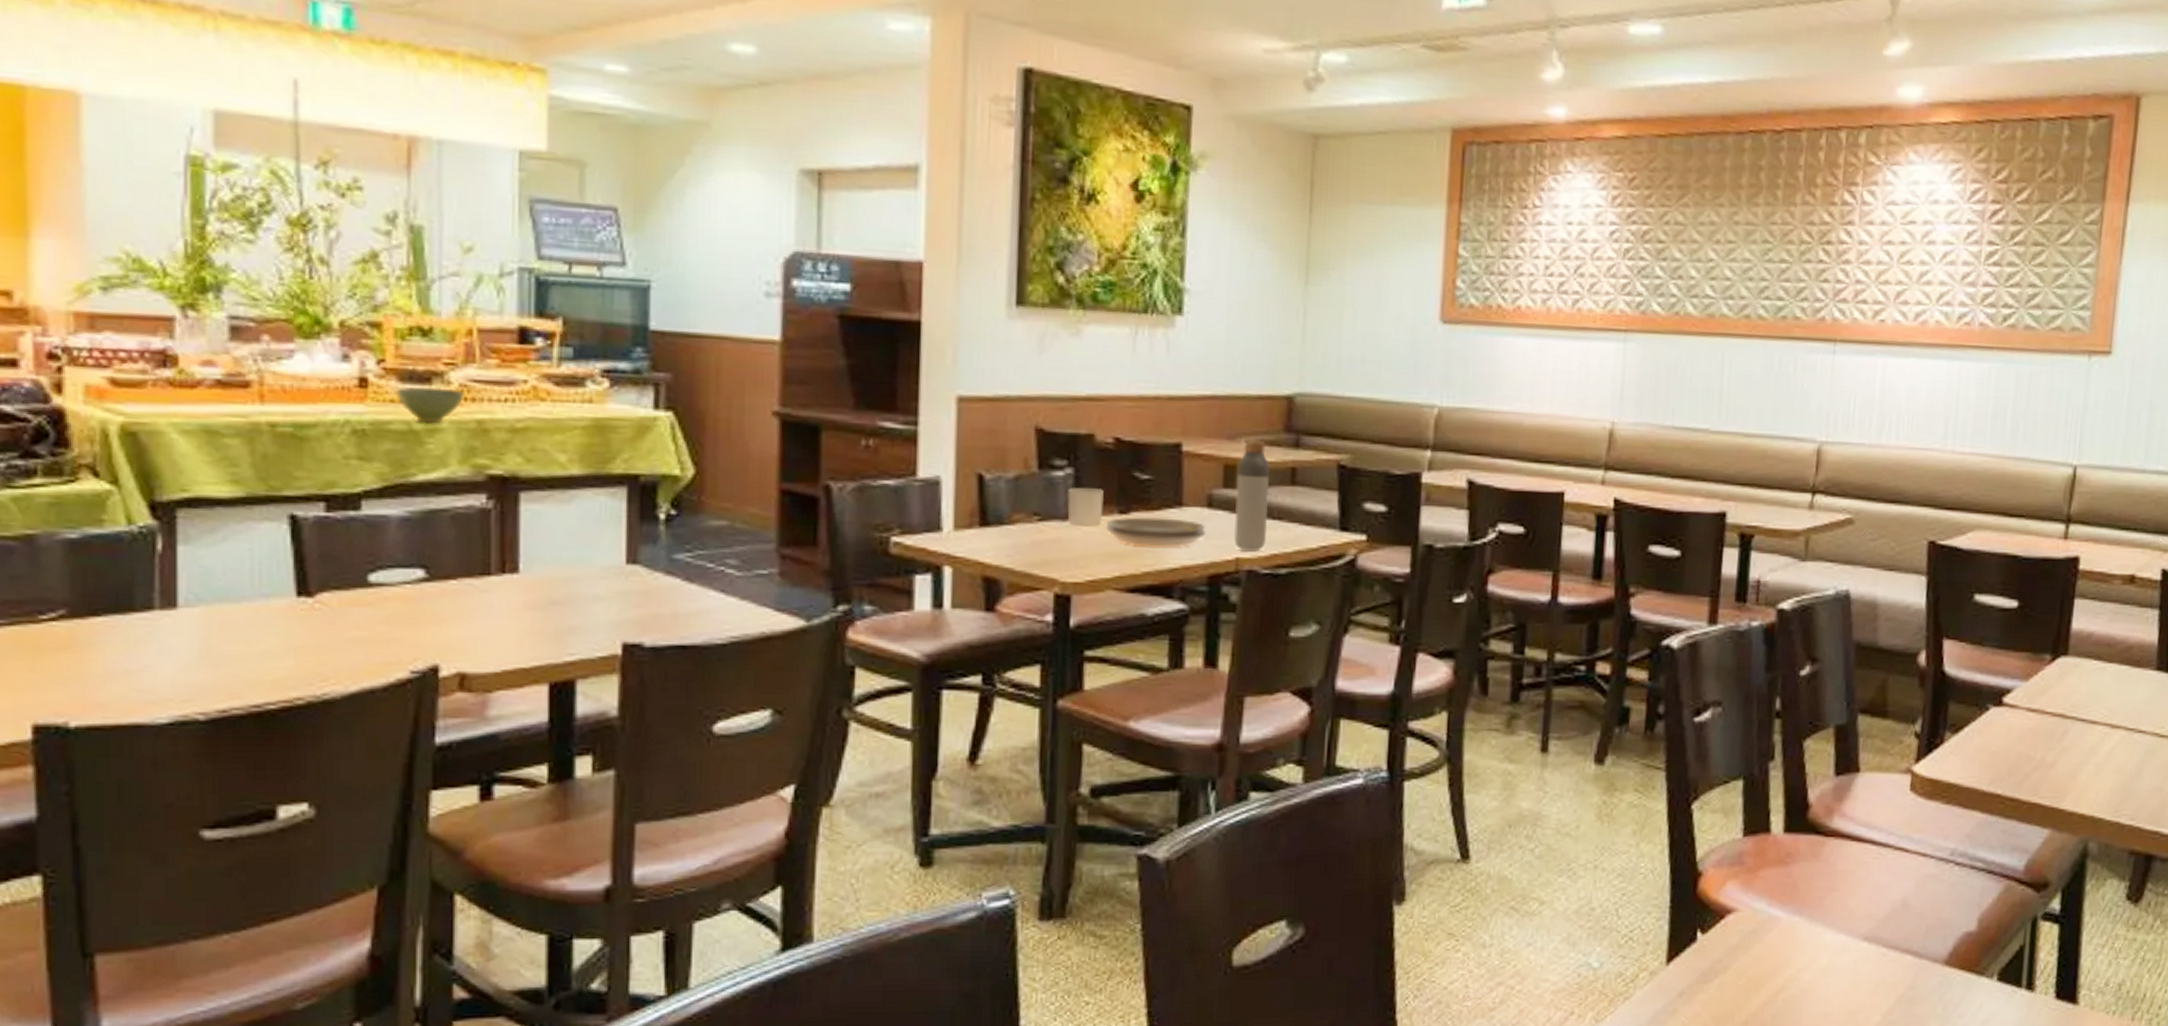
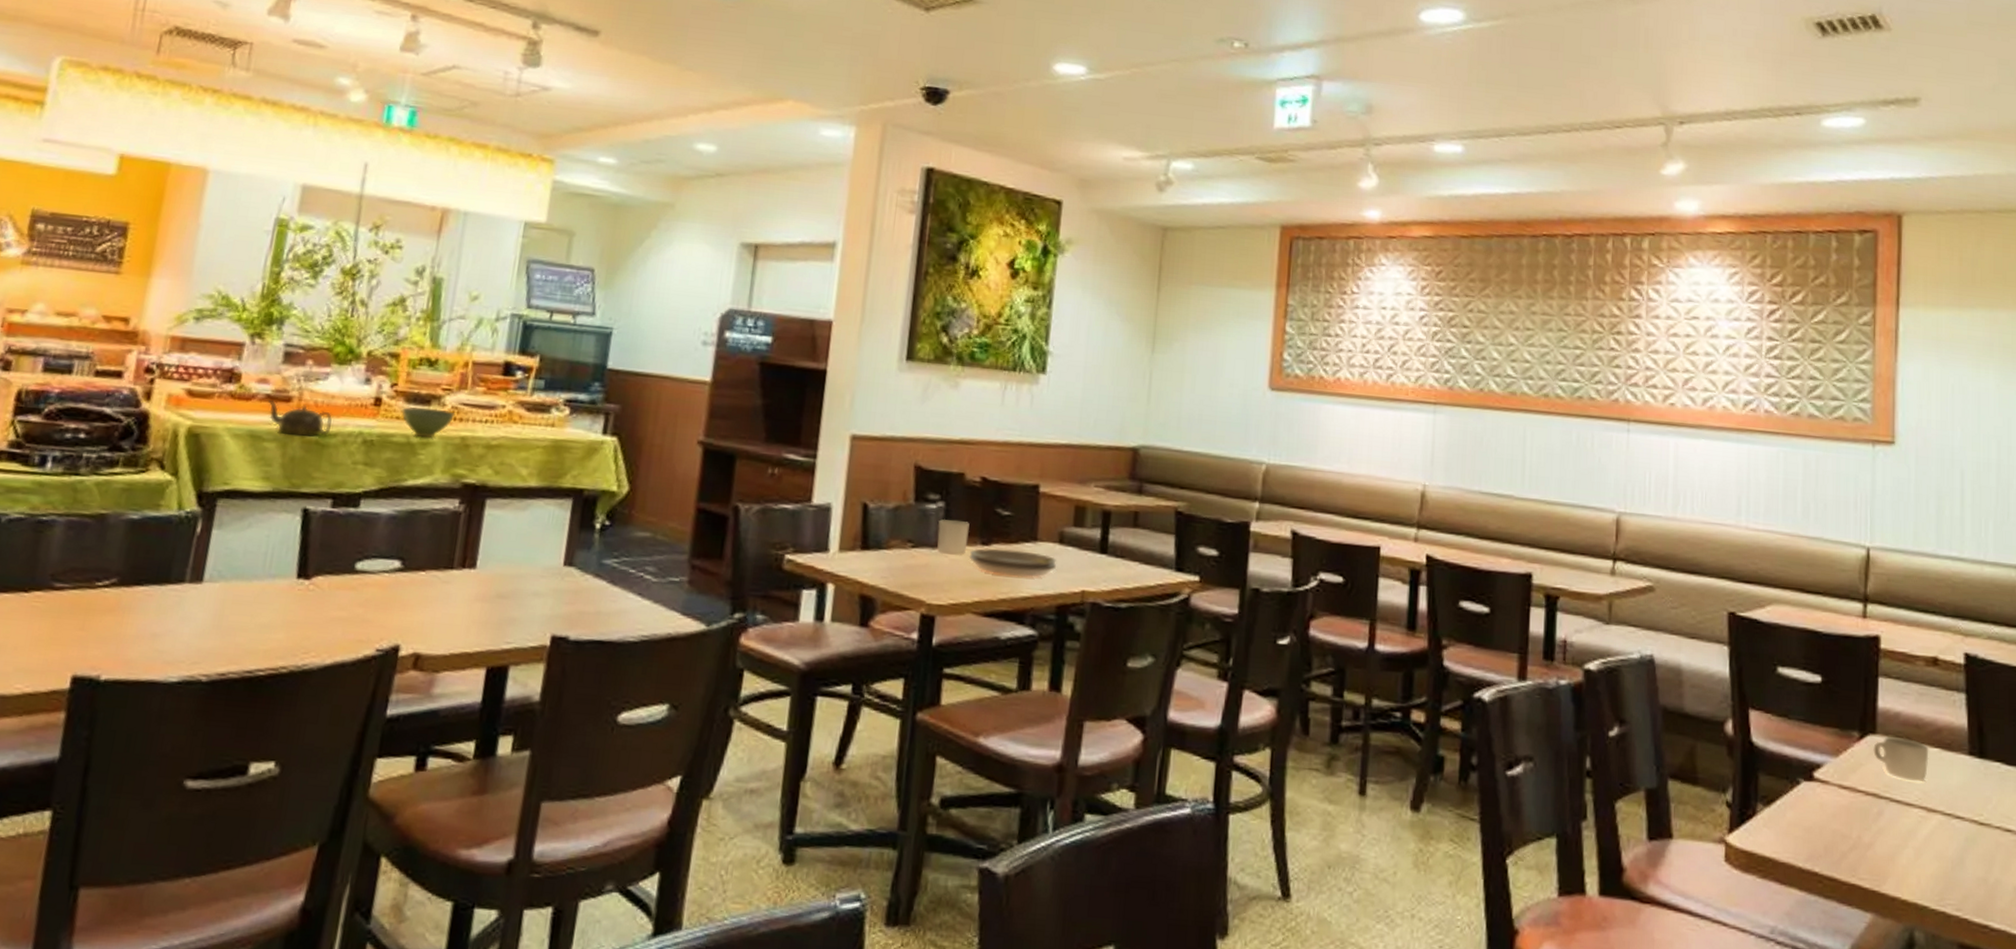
teapot: none [220,386,309,430] -> present [268,399,333,438]
bottle: present [1234,440,1270,552] -> none [1081,485,1115,586]
cup: none [2063,657,2118,700] -> present [1873,737,1929,783]

